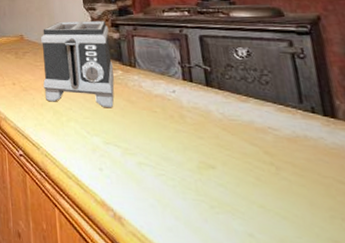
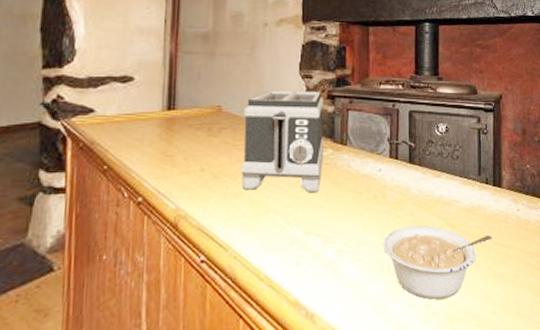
legume: none [186,148,332,232] -> present [382,225,492,300]

